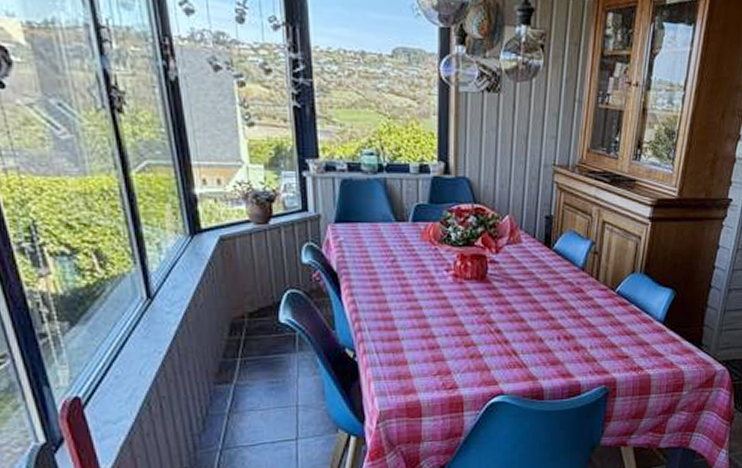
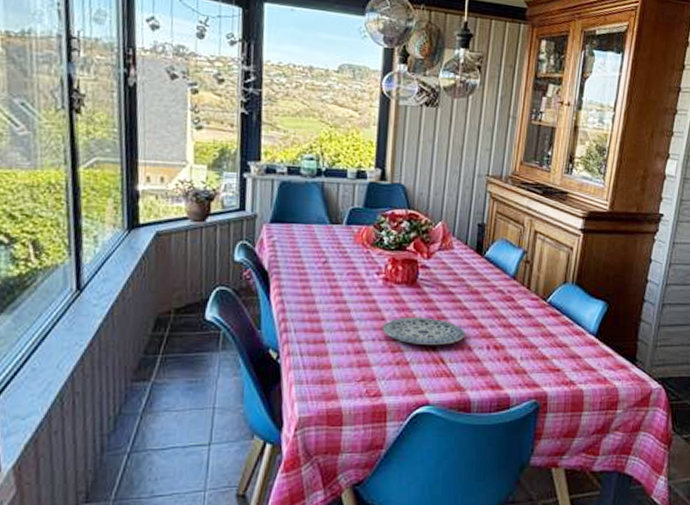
plate: none [454,311,536,339] -> present [382,317,465,346]

